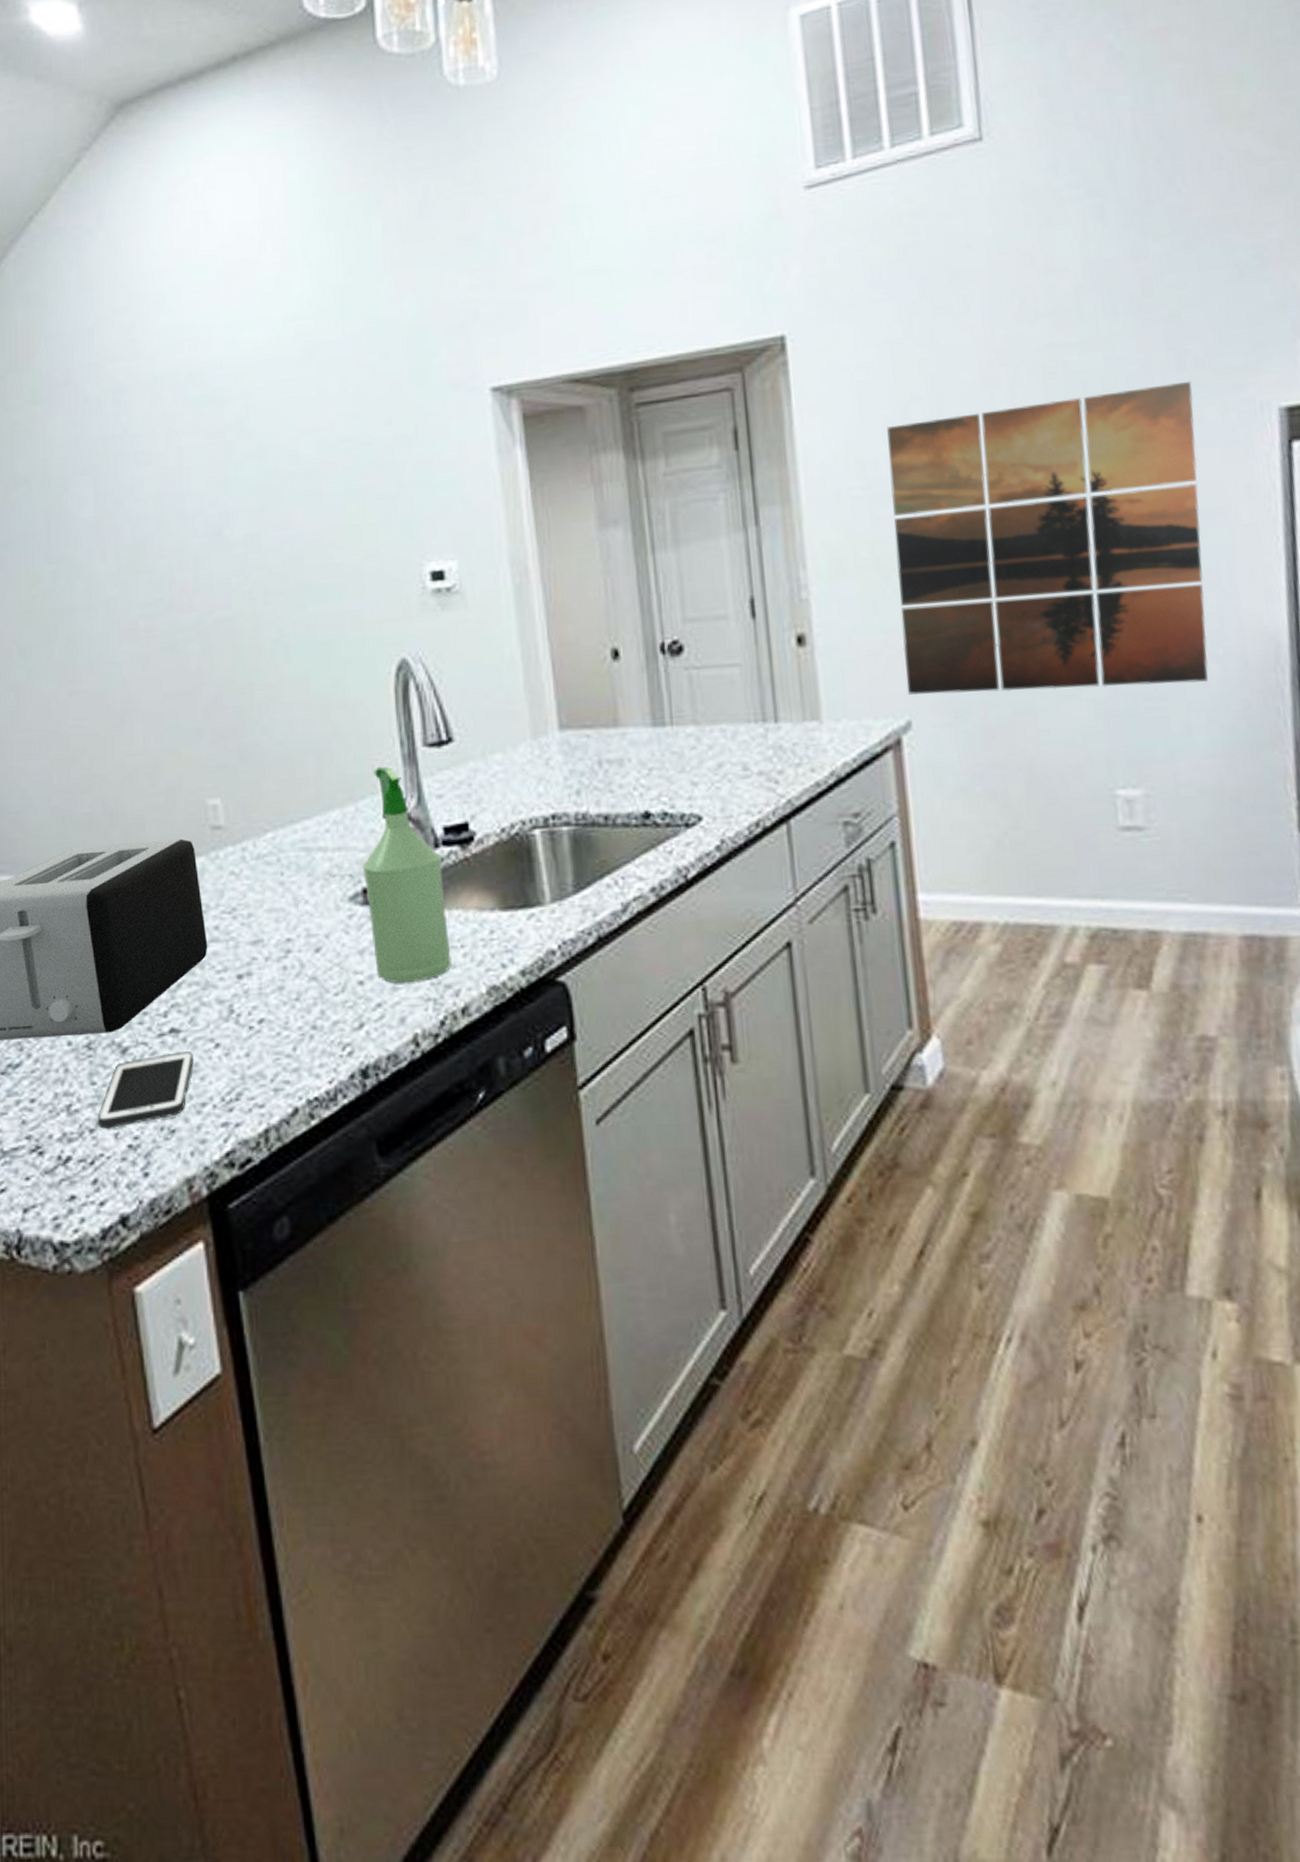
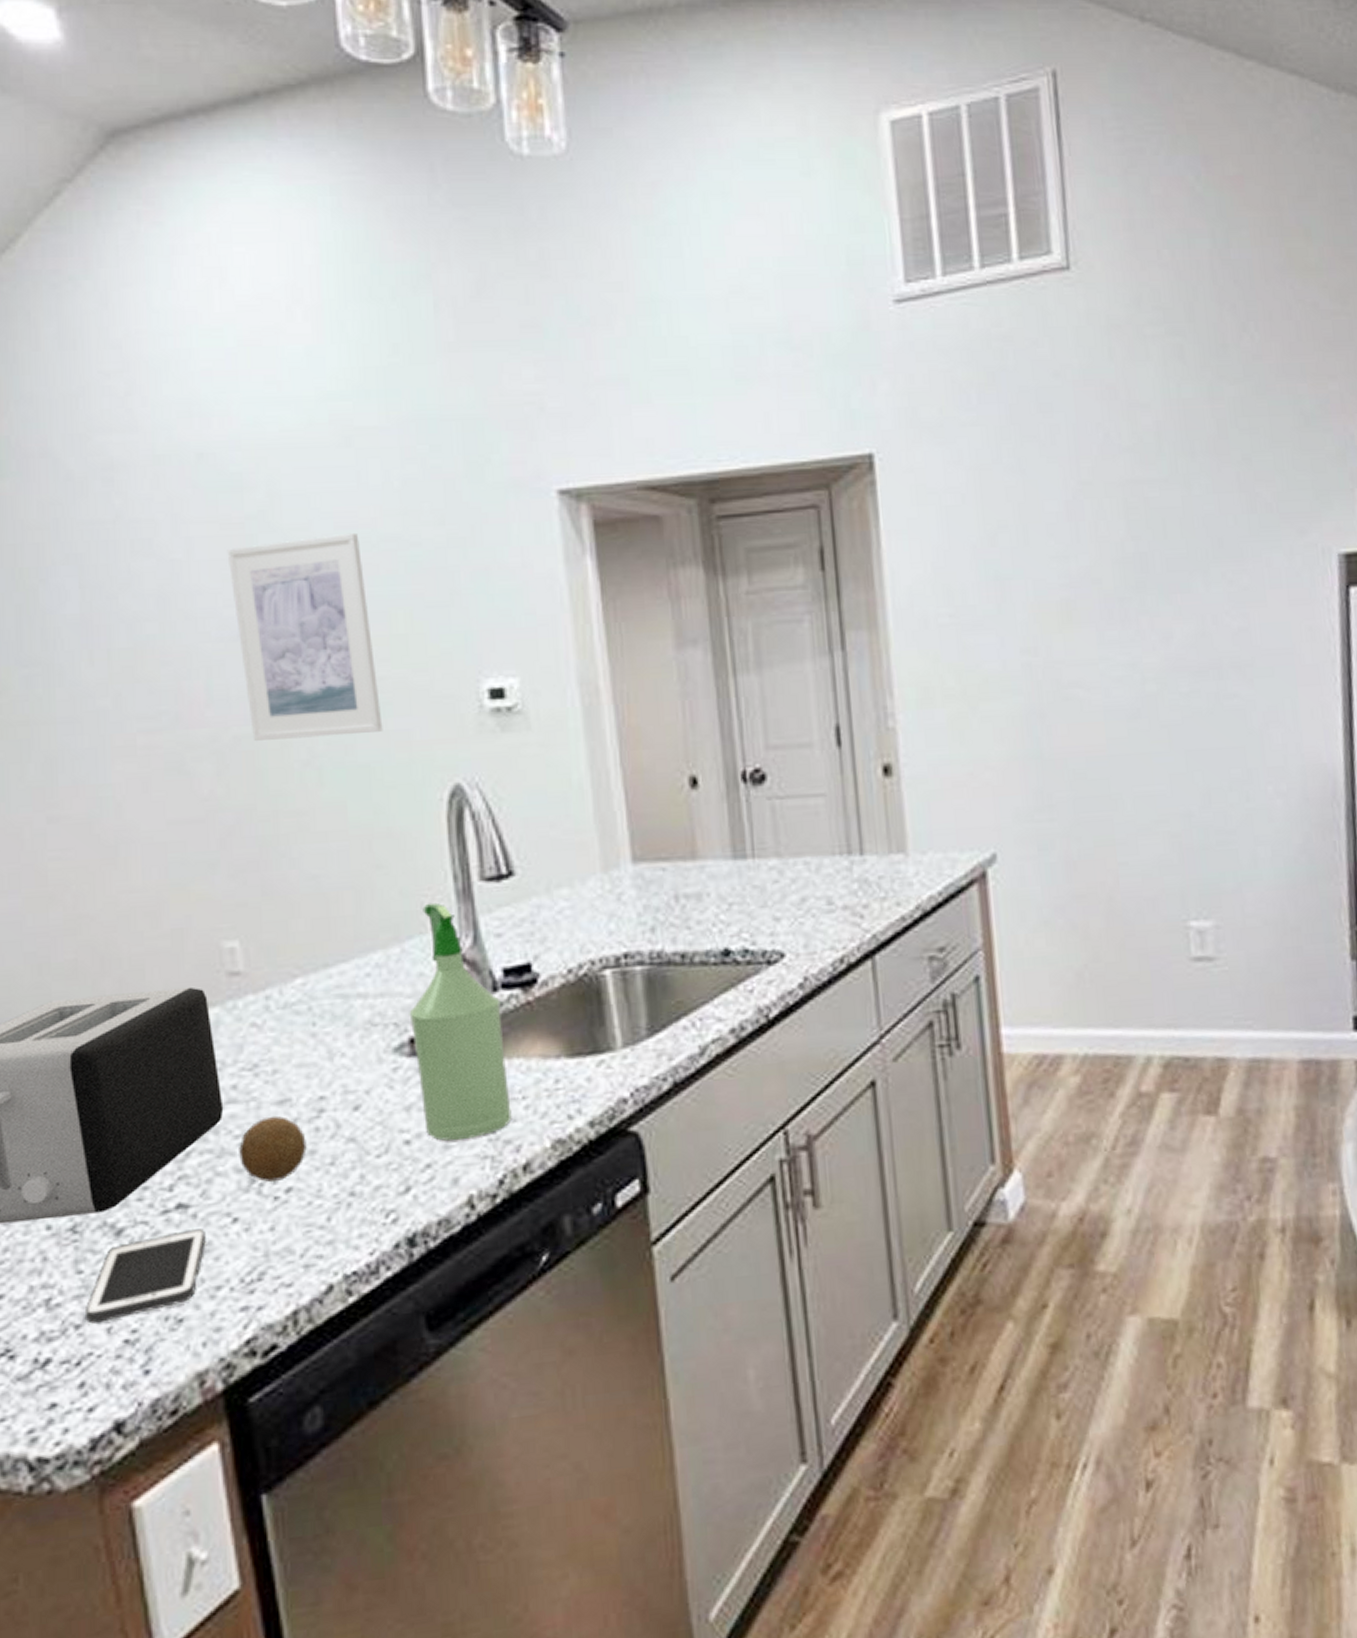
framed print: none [211,435,340,623] -> present [227,532,383,741]
fruit: none [220,954,276,1014] -> present [239,1115,307,1183]
wall art: present [887,381,1209,696] -> none [974,523,1274,828]

